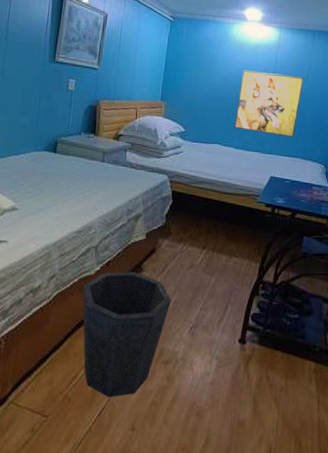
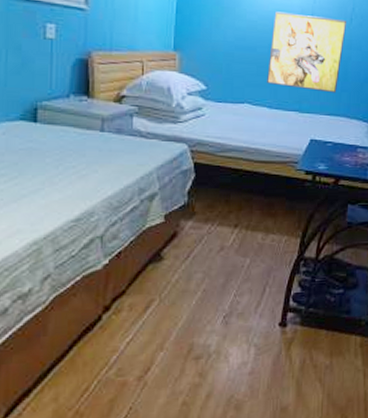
waste bin: present [82,271,171,398] -> none [87,262,199,406]

